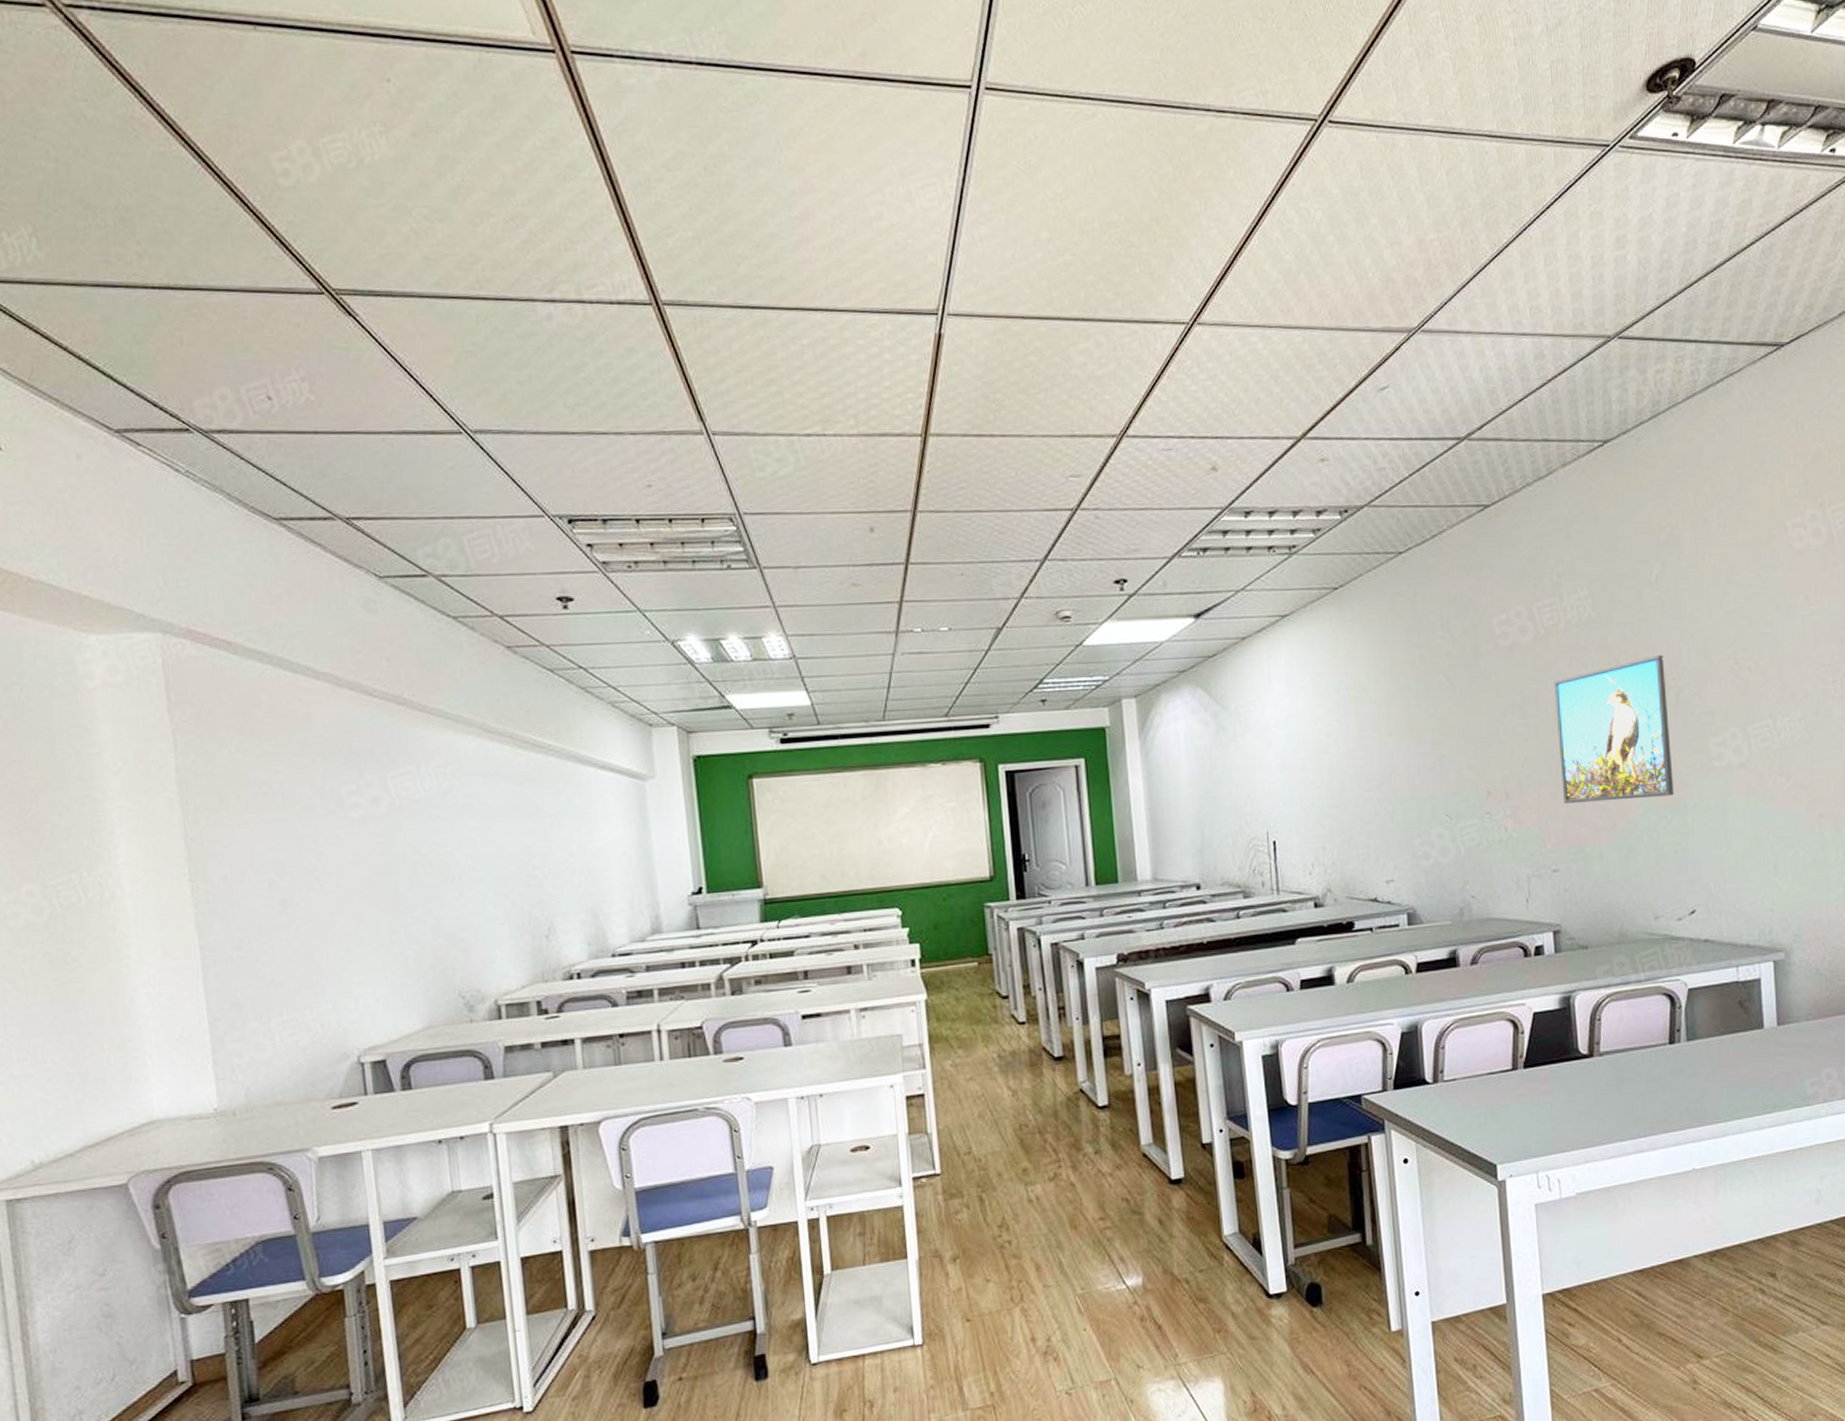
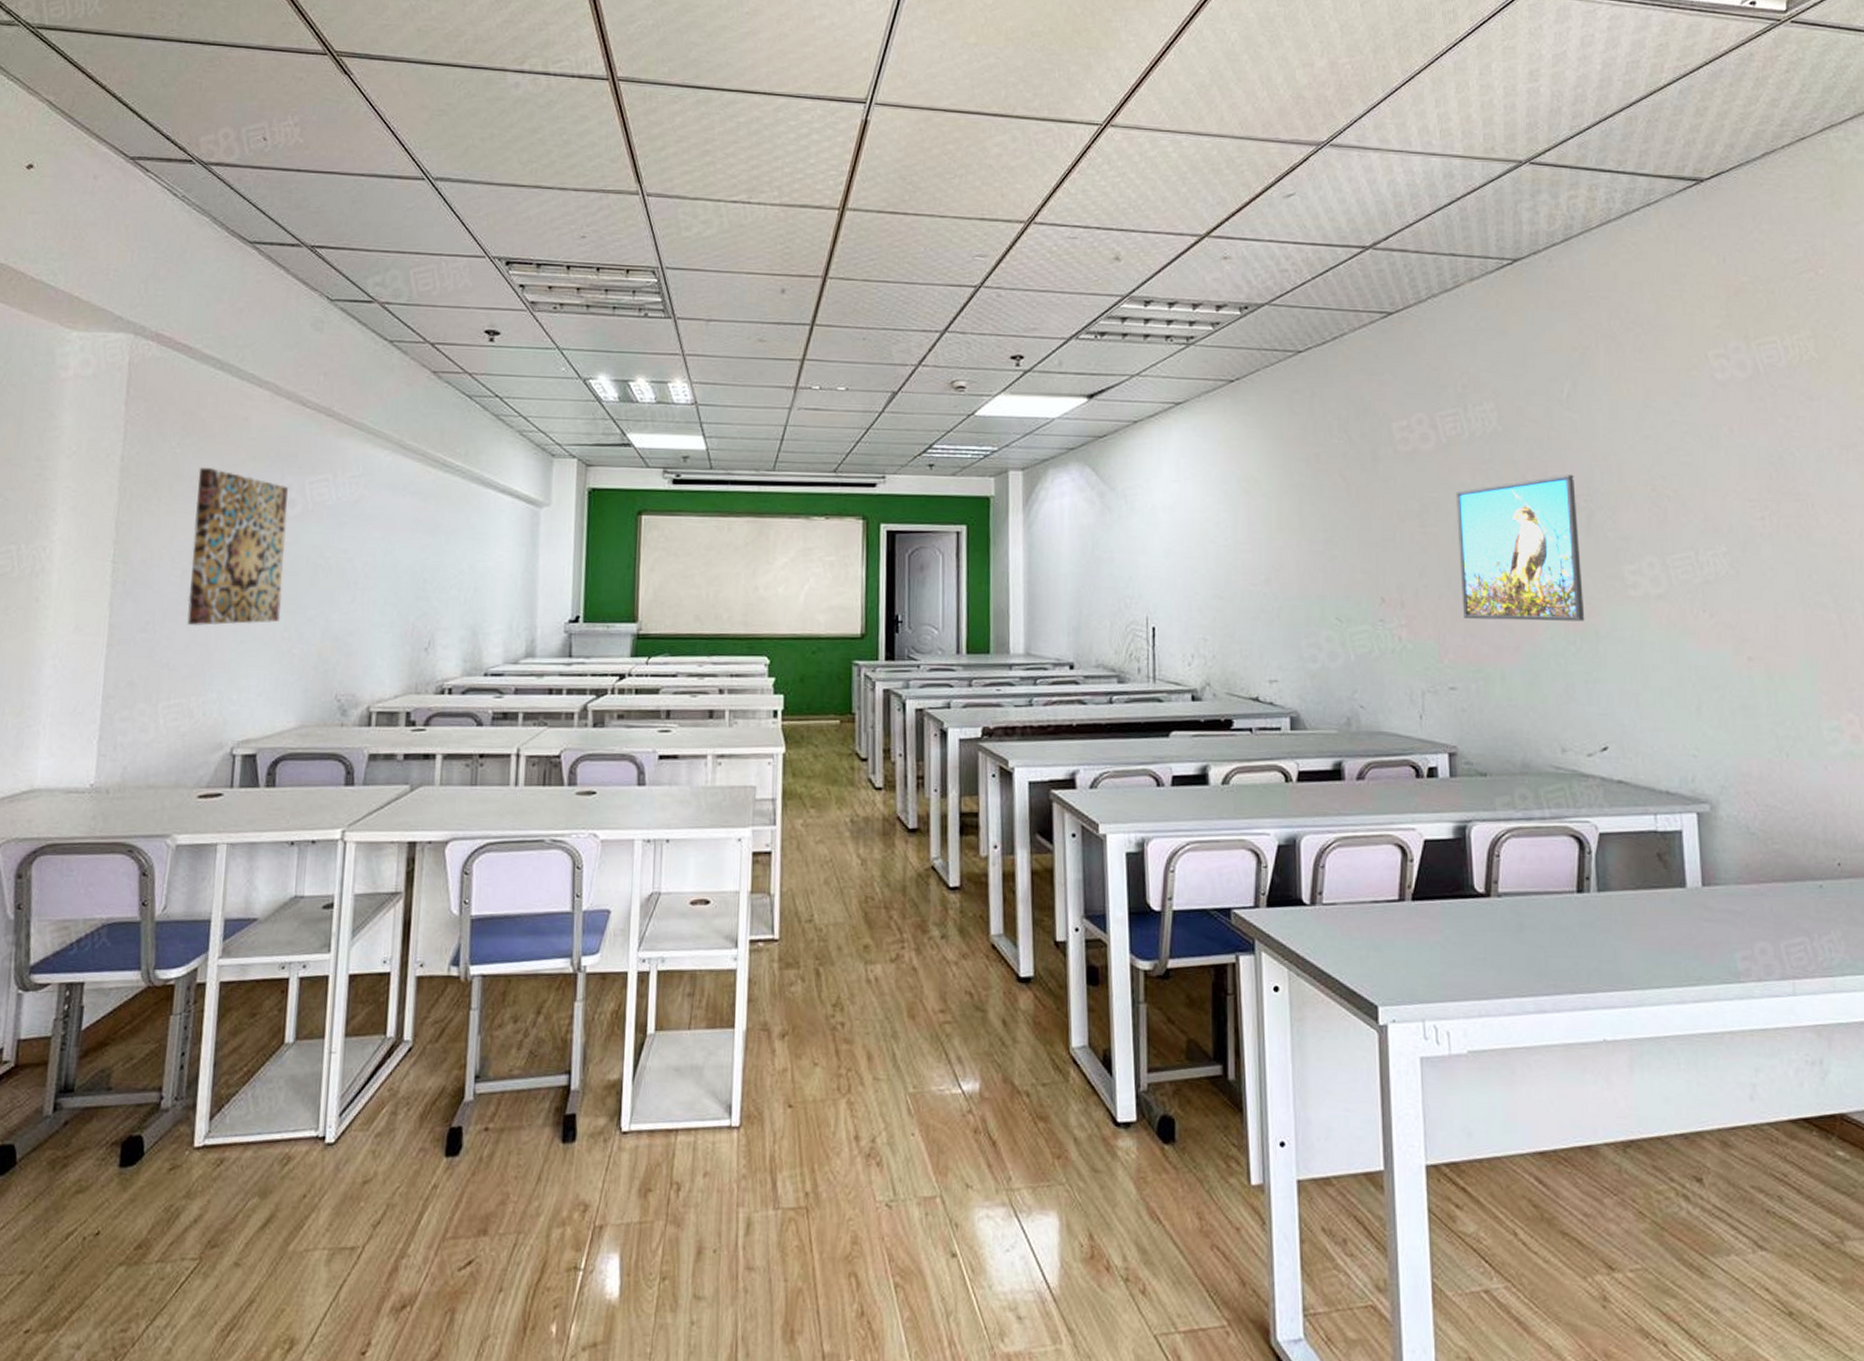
wall art: none [266,771,386,939] -> present [187,468,288,626]

